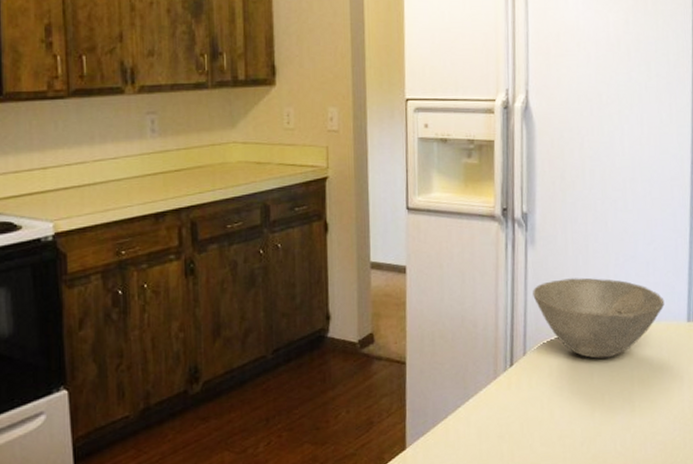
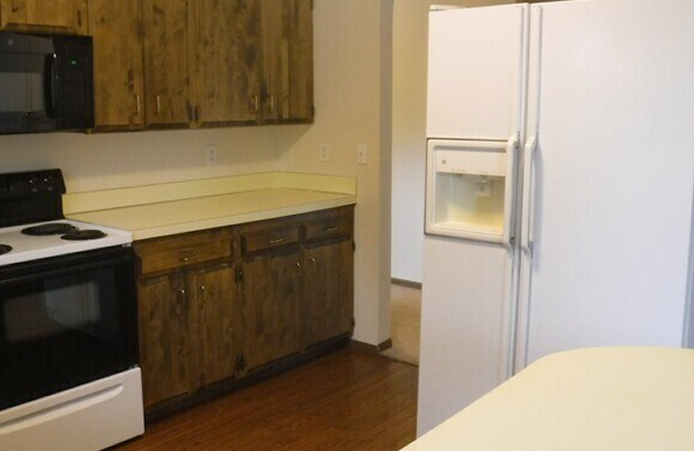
bowl: present [533,277,665,359] -> none [535,302,660,375]

